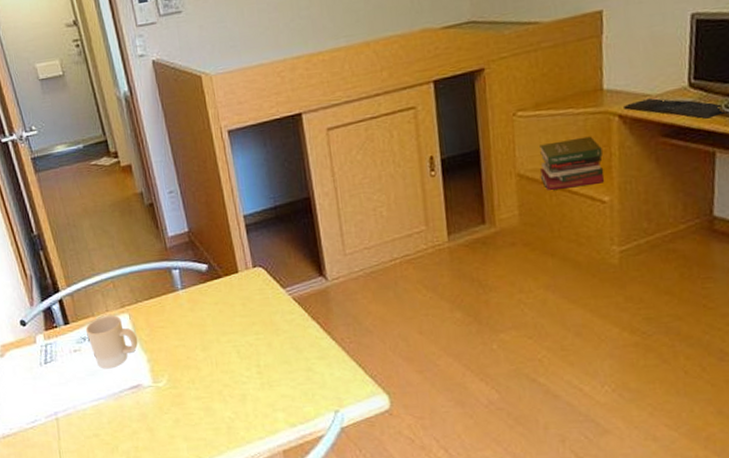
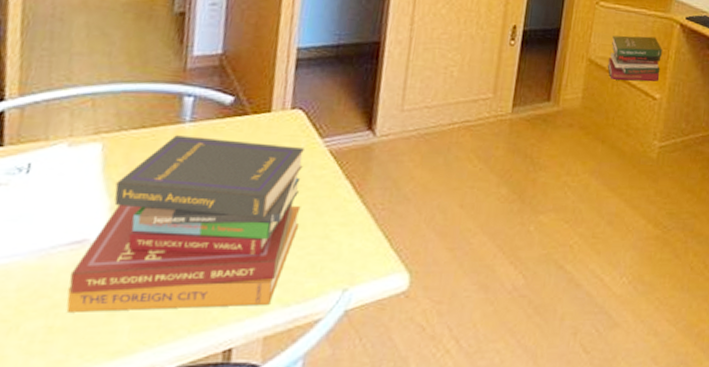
mug: present [85,315,138,369] -> none [26,141,105,214]
books: none [137,298,285,437] -> present [66,135,304,312]

